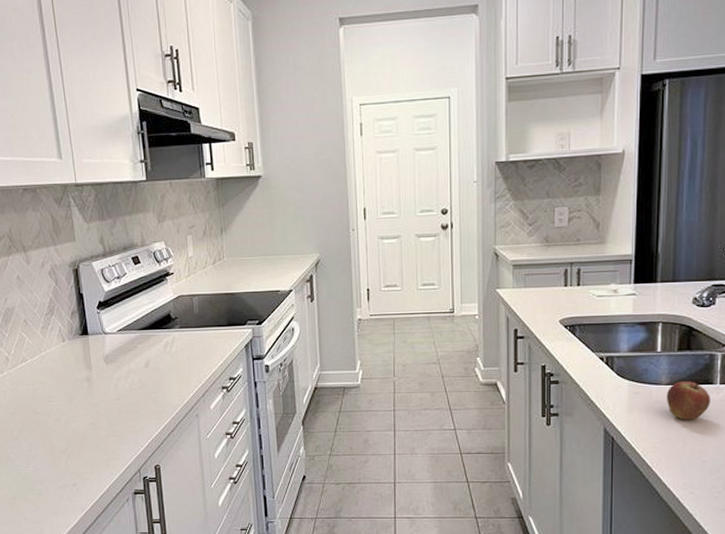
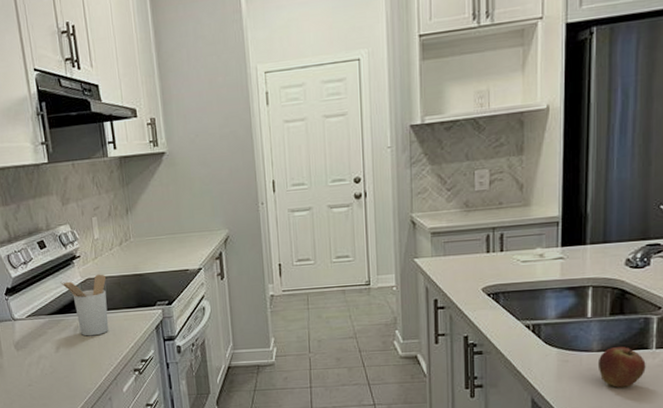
utensil holder: none [153,291,199,353] -> present [60,274,109,336]

